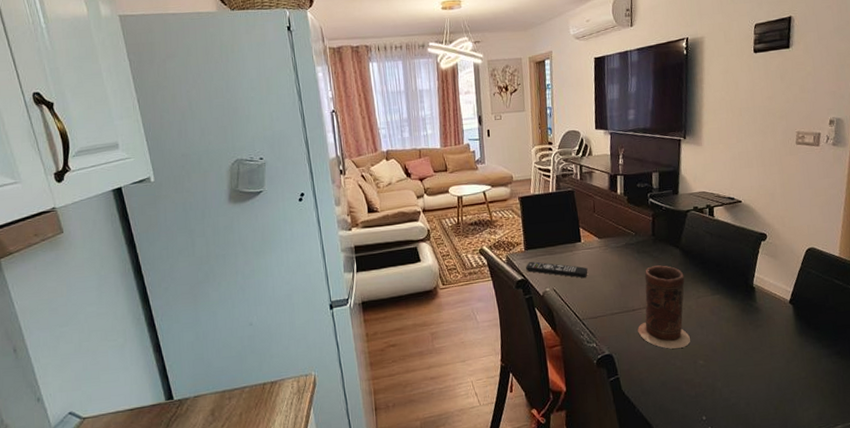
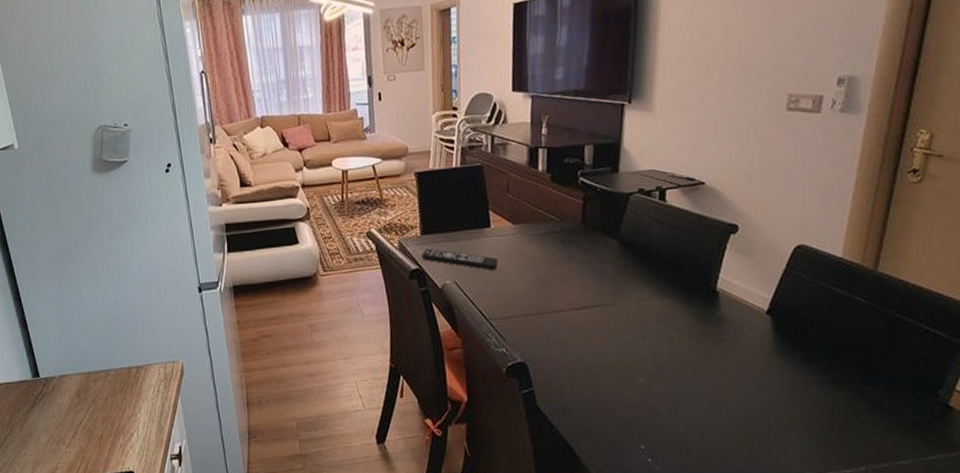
vase: present [638,265,690,349] -> none [559,259,628,361]

